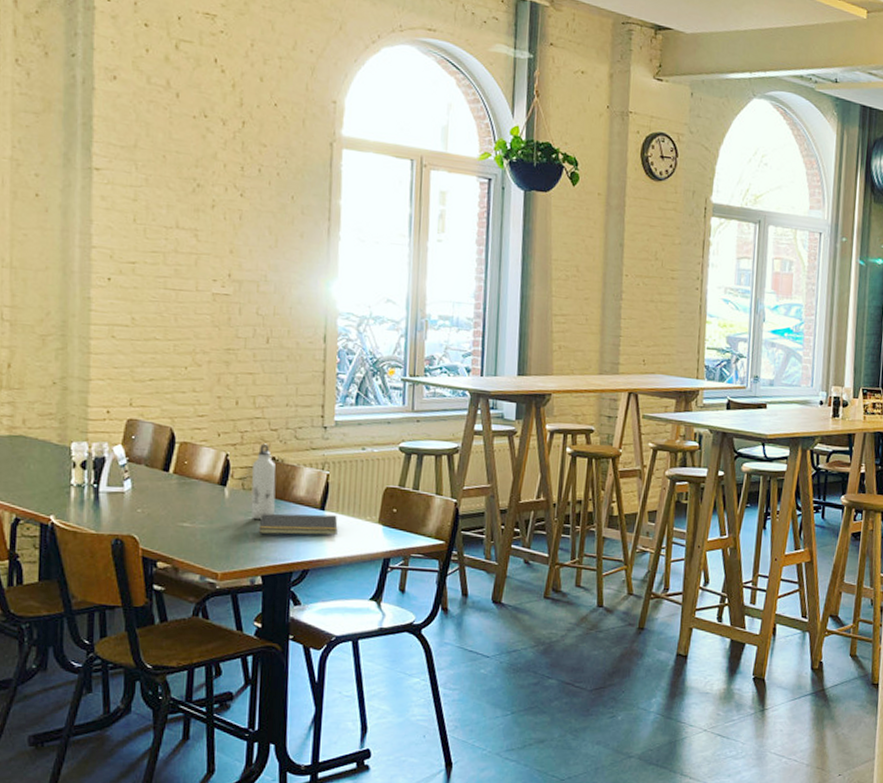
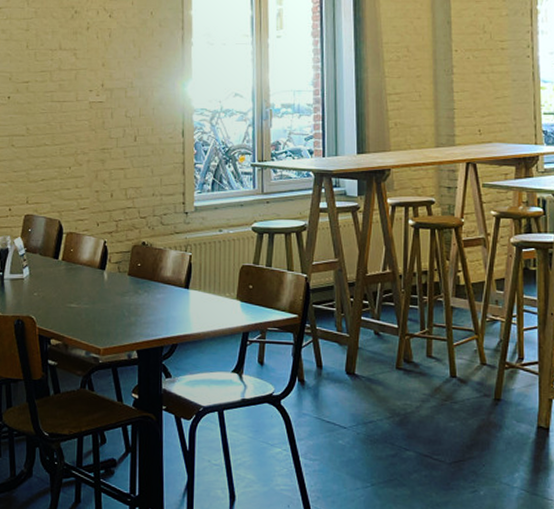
water bottle: present [251,443,276,519] -> none [126,230,146,299]
notepad: present [258,513,338,536] -> none [133,292,201,313]

